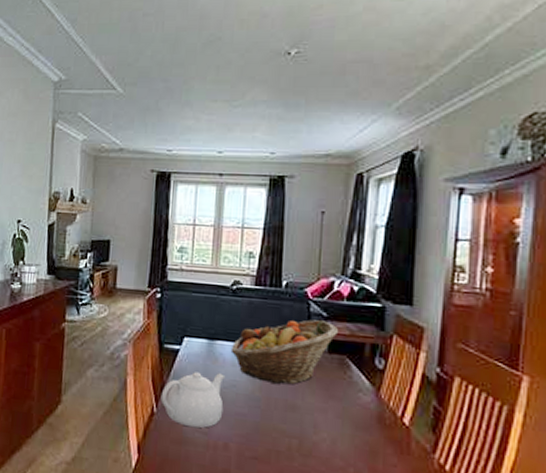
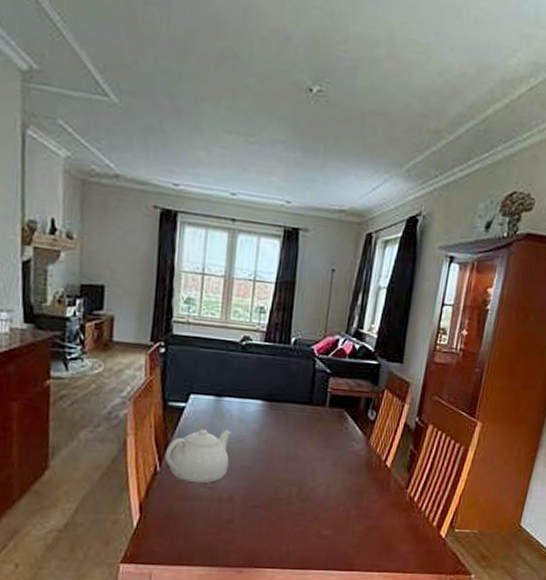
fruit basket: present [230,320,339,385] -> none [238,376,340,438]

